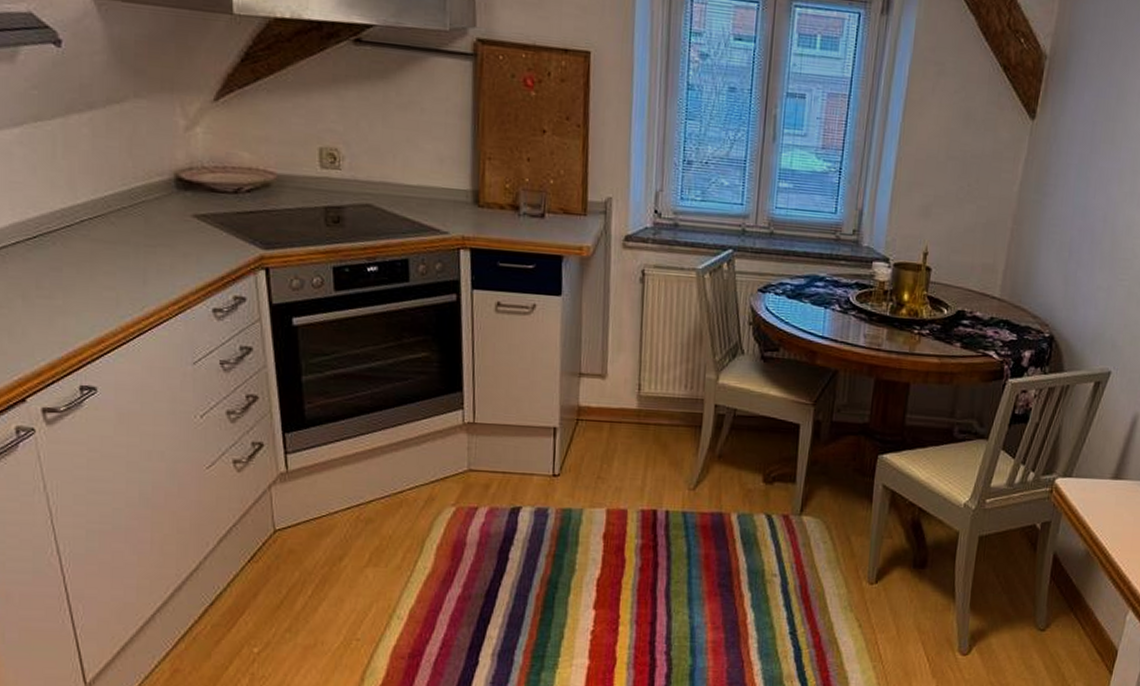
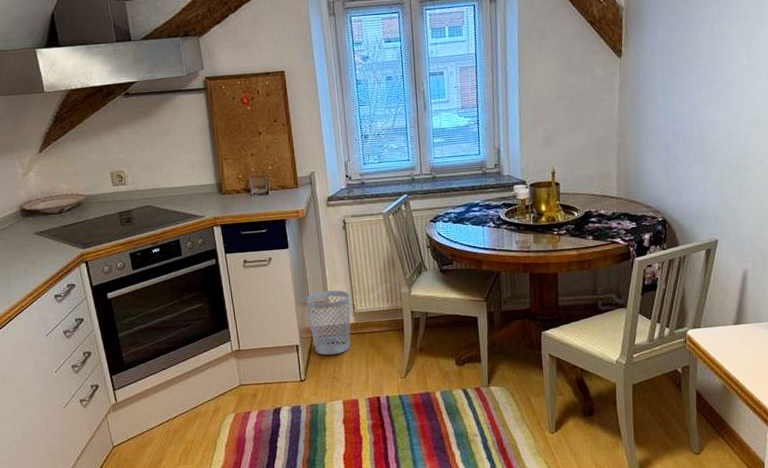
wastebasket: none [574,360,637,448] -> present [305,290,351,356]

